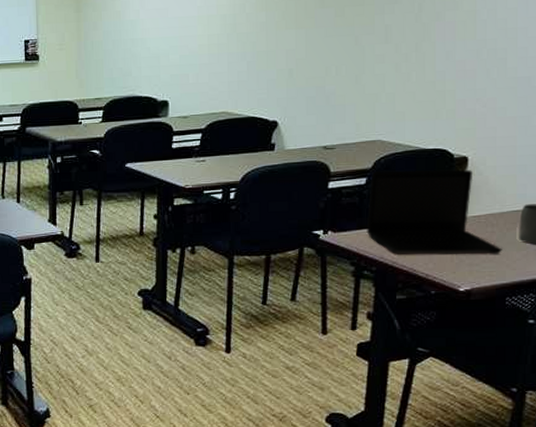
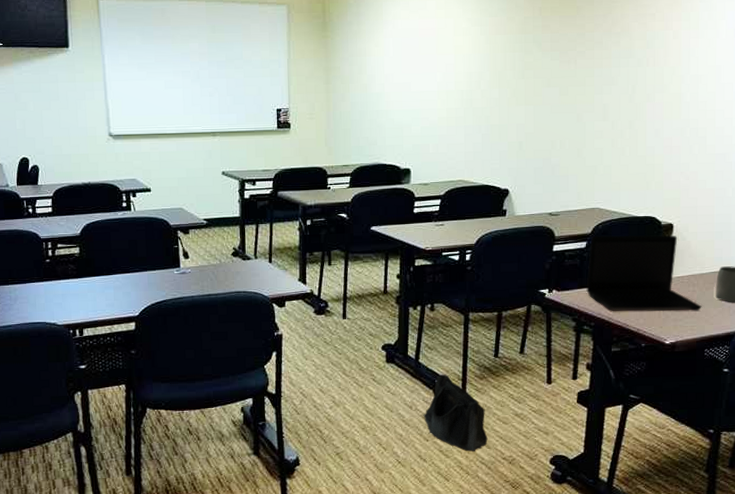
saddlebag: none [183,323,255,407] -> present [423,374,488,452]

